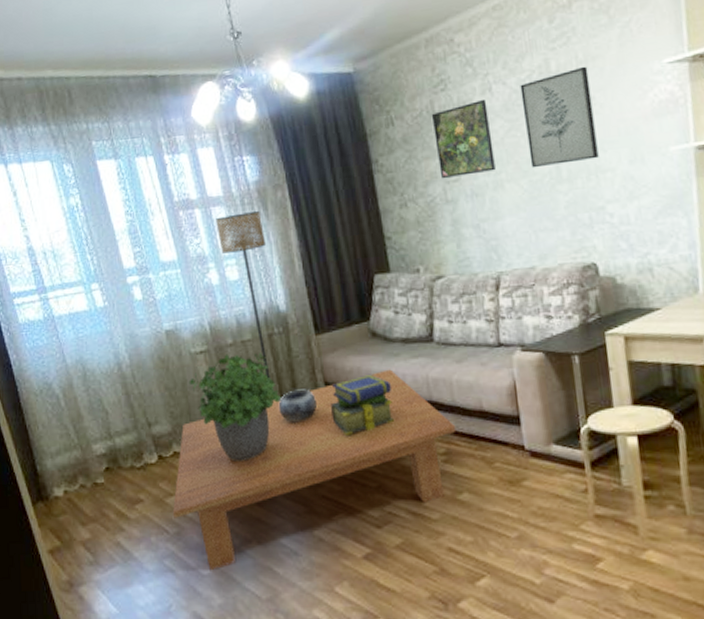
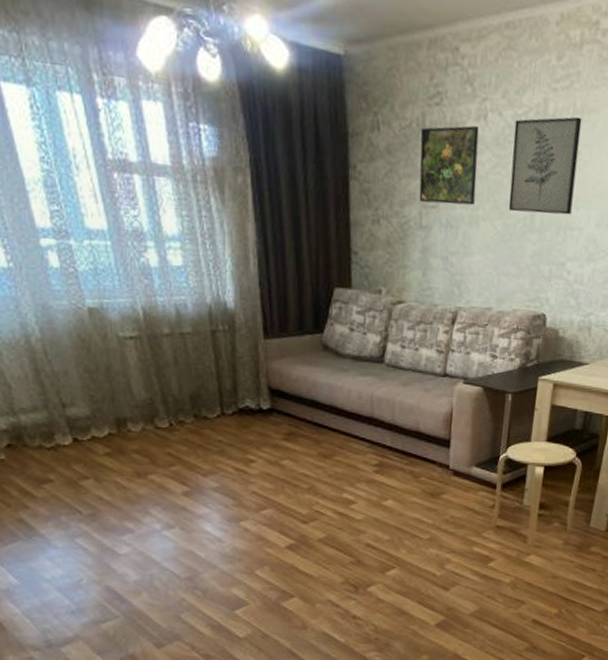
coffee table: present [172,369,456,571] -> none [87,383,392,551]
potted plant: present [188,353,282,462] -> none [114,344,221,453]
floor lamp: present [214,211,275,402] -> none [158,190,219,399]
decorative bowl: present [278,388,317,423] -> none [215,390,257,422]
stack of books: present [331,374,394,435] -> none [271,384,335,440]

